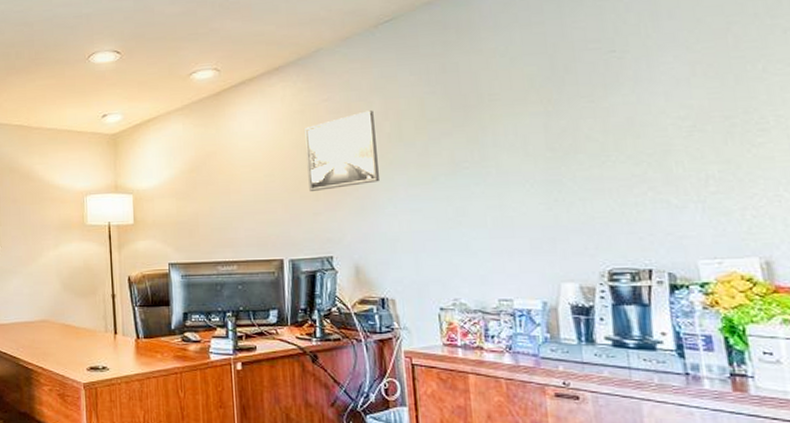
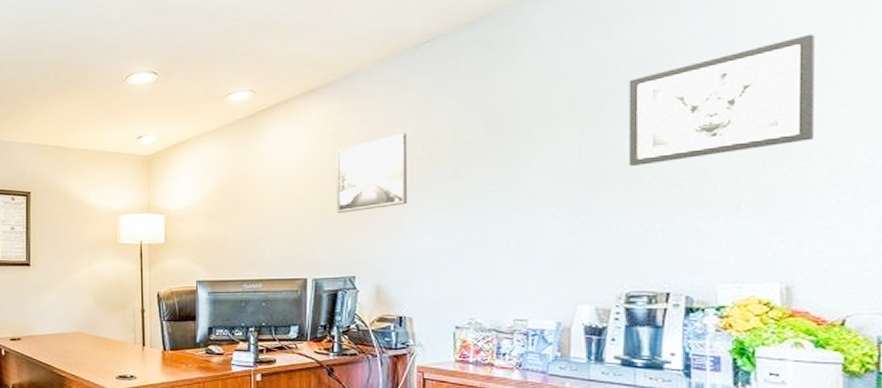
wall art: none [584,15,769,142] -> present [628,34,814,166]

